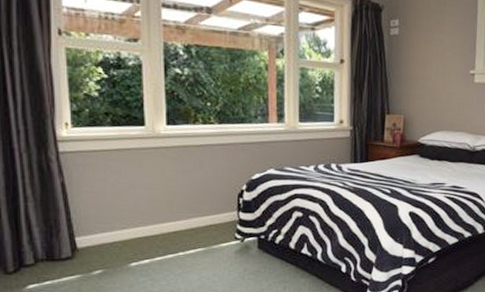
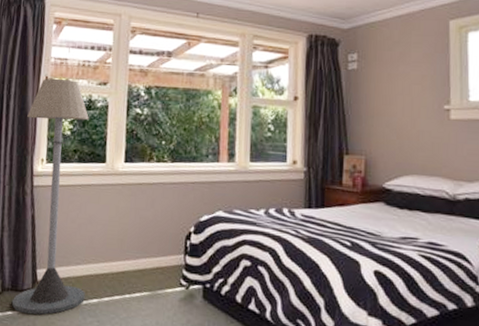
floor lamp: none [39,31,135,282] -> present [11,78,89,315]

